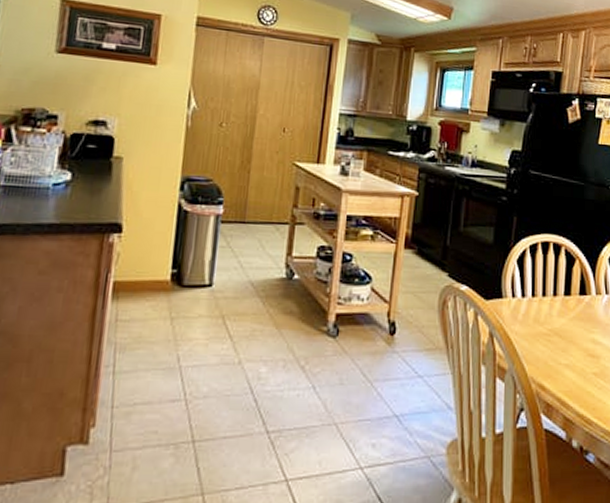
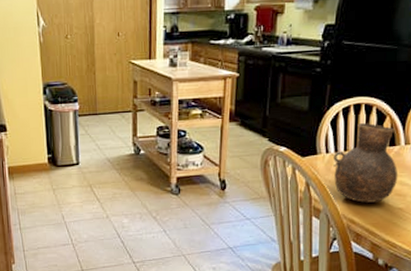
vase: none [520,265,591,364] -> present [333,123,398,203]

